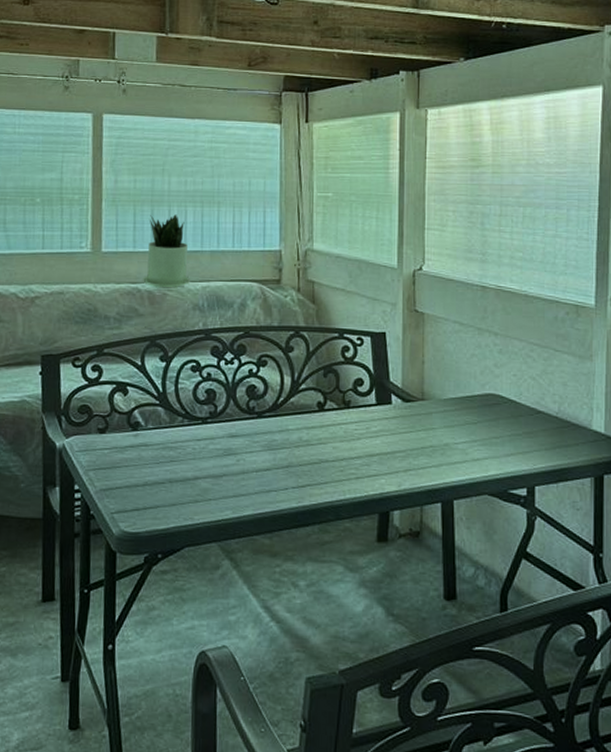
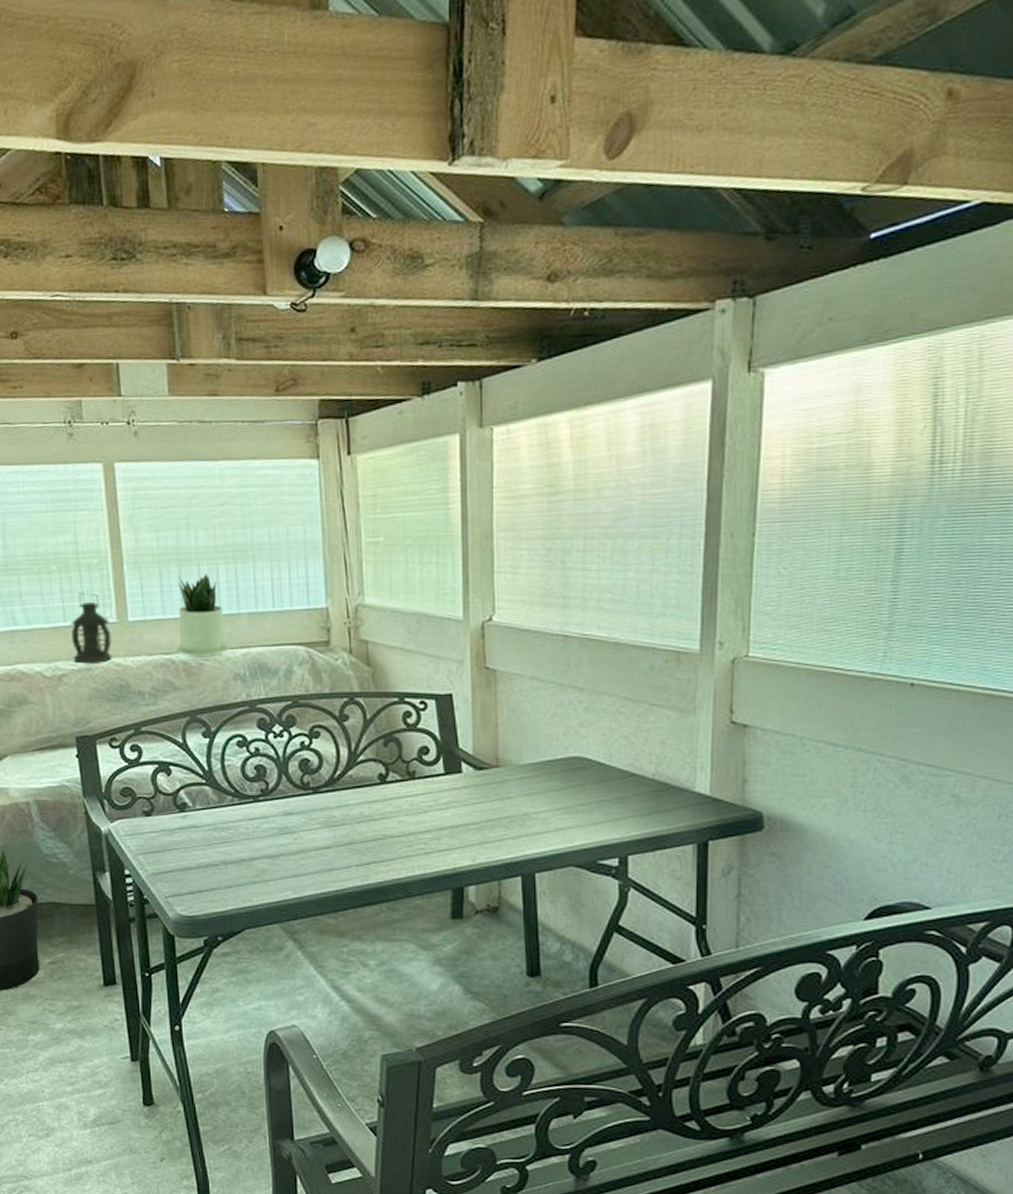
lantern: none [47,224,85,288] -> present [71,592,112,664]

